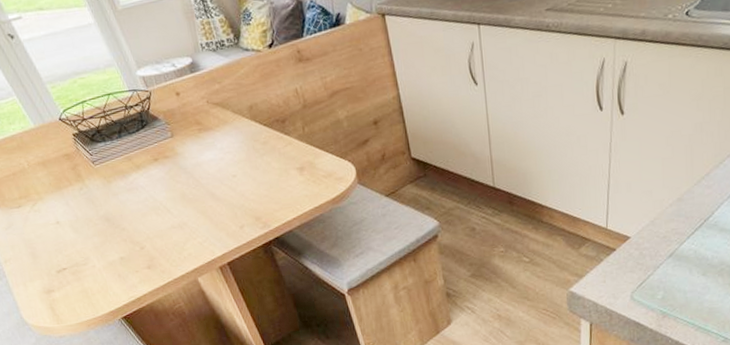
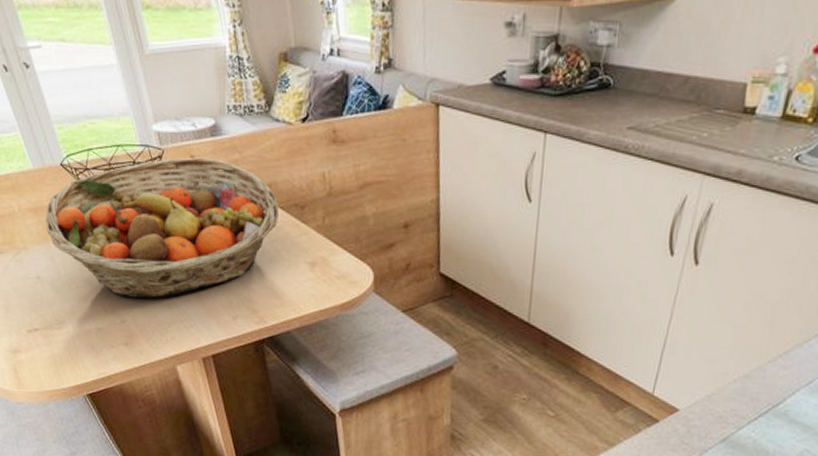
fruit basket: none [53,92,264,226] -> present [45,157,279,299]

